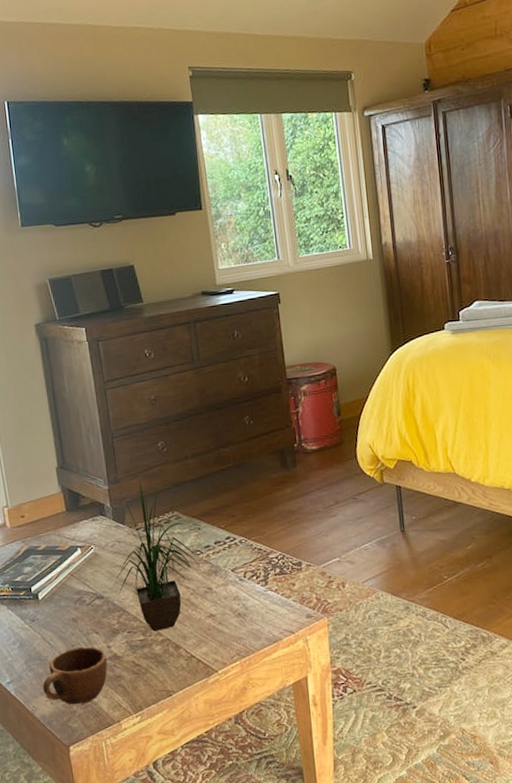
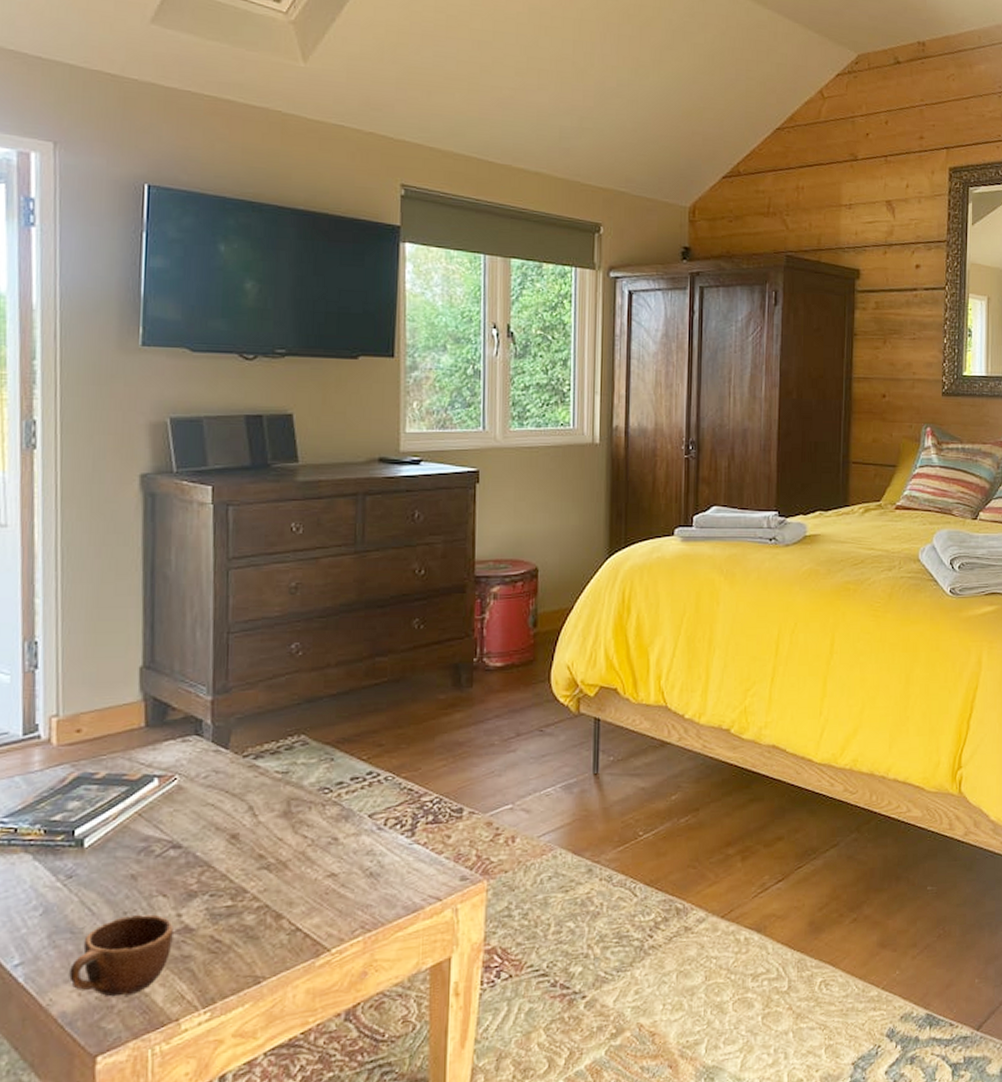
potted plant: present [115,481,200,632] -> none [203,692,328,895]

